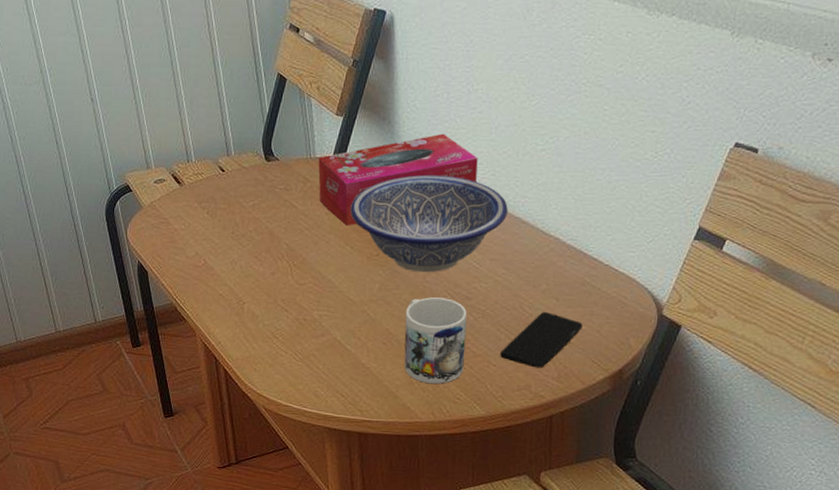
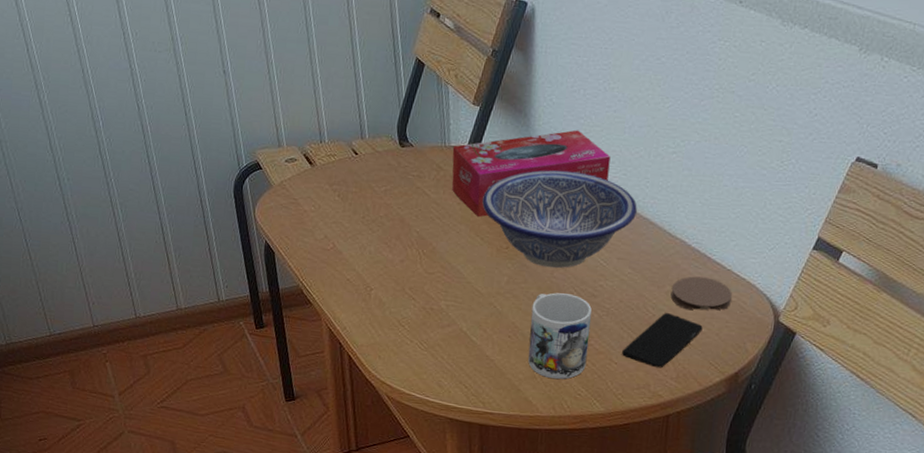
coaster: none [547,273,611,307] -> present [670,276,732,310]

